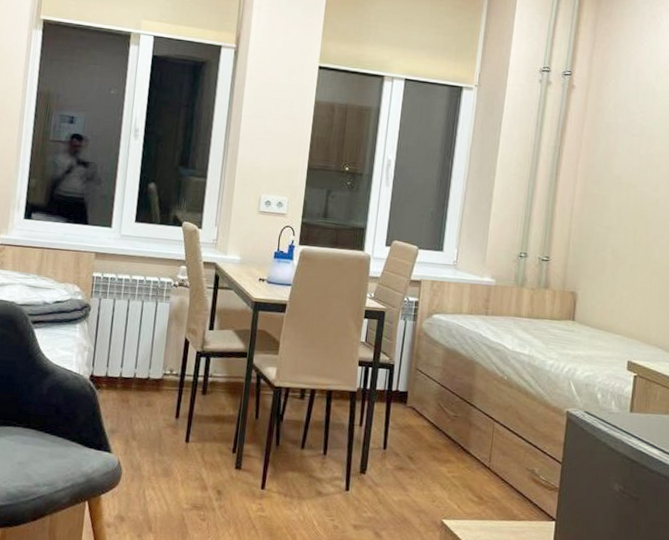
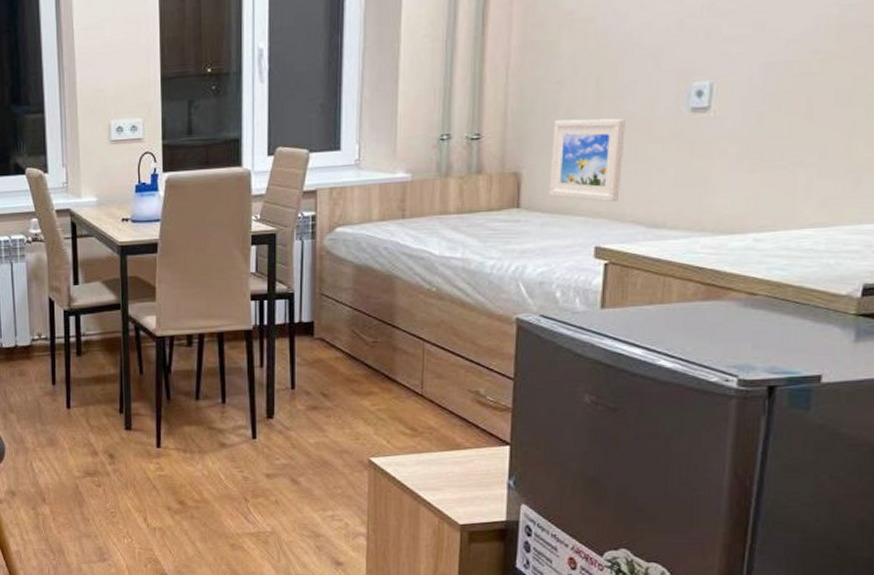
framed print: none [596,256,653,328] -> present [549,118,626,203]

